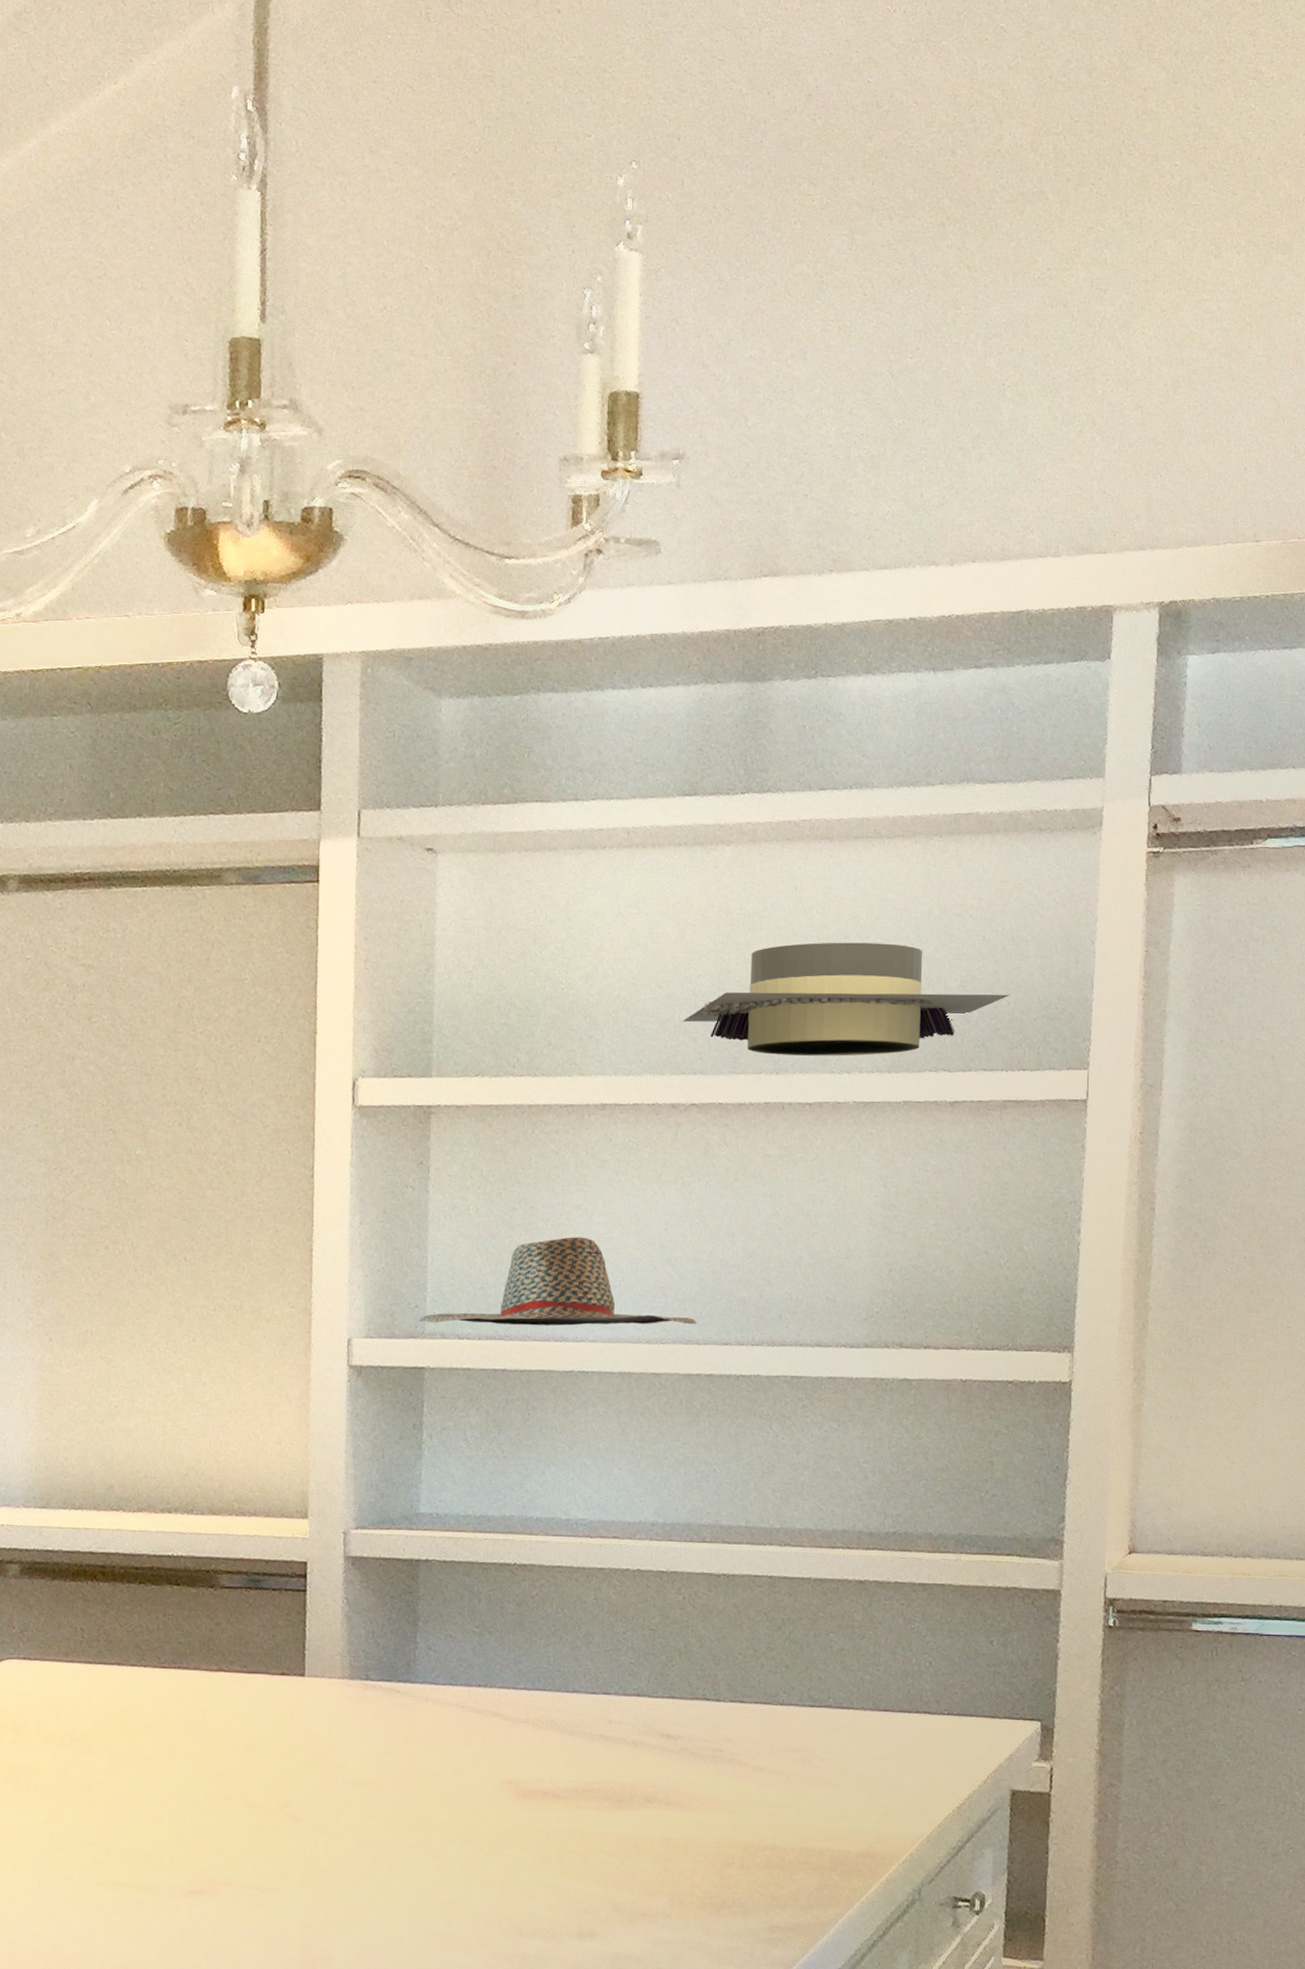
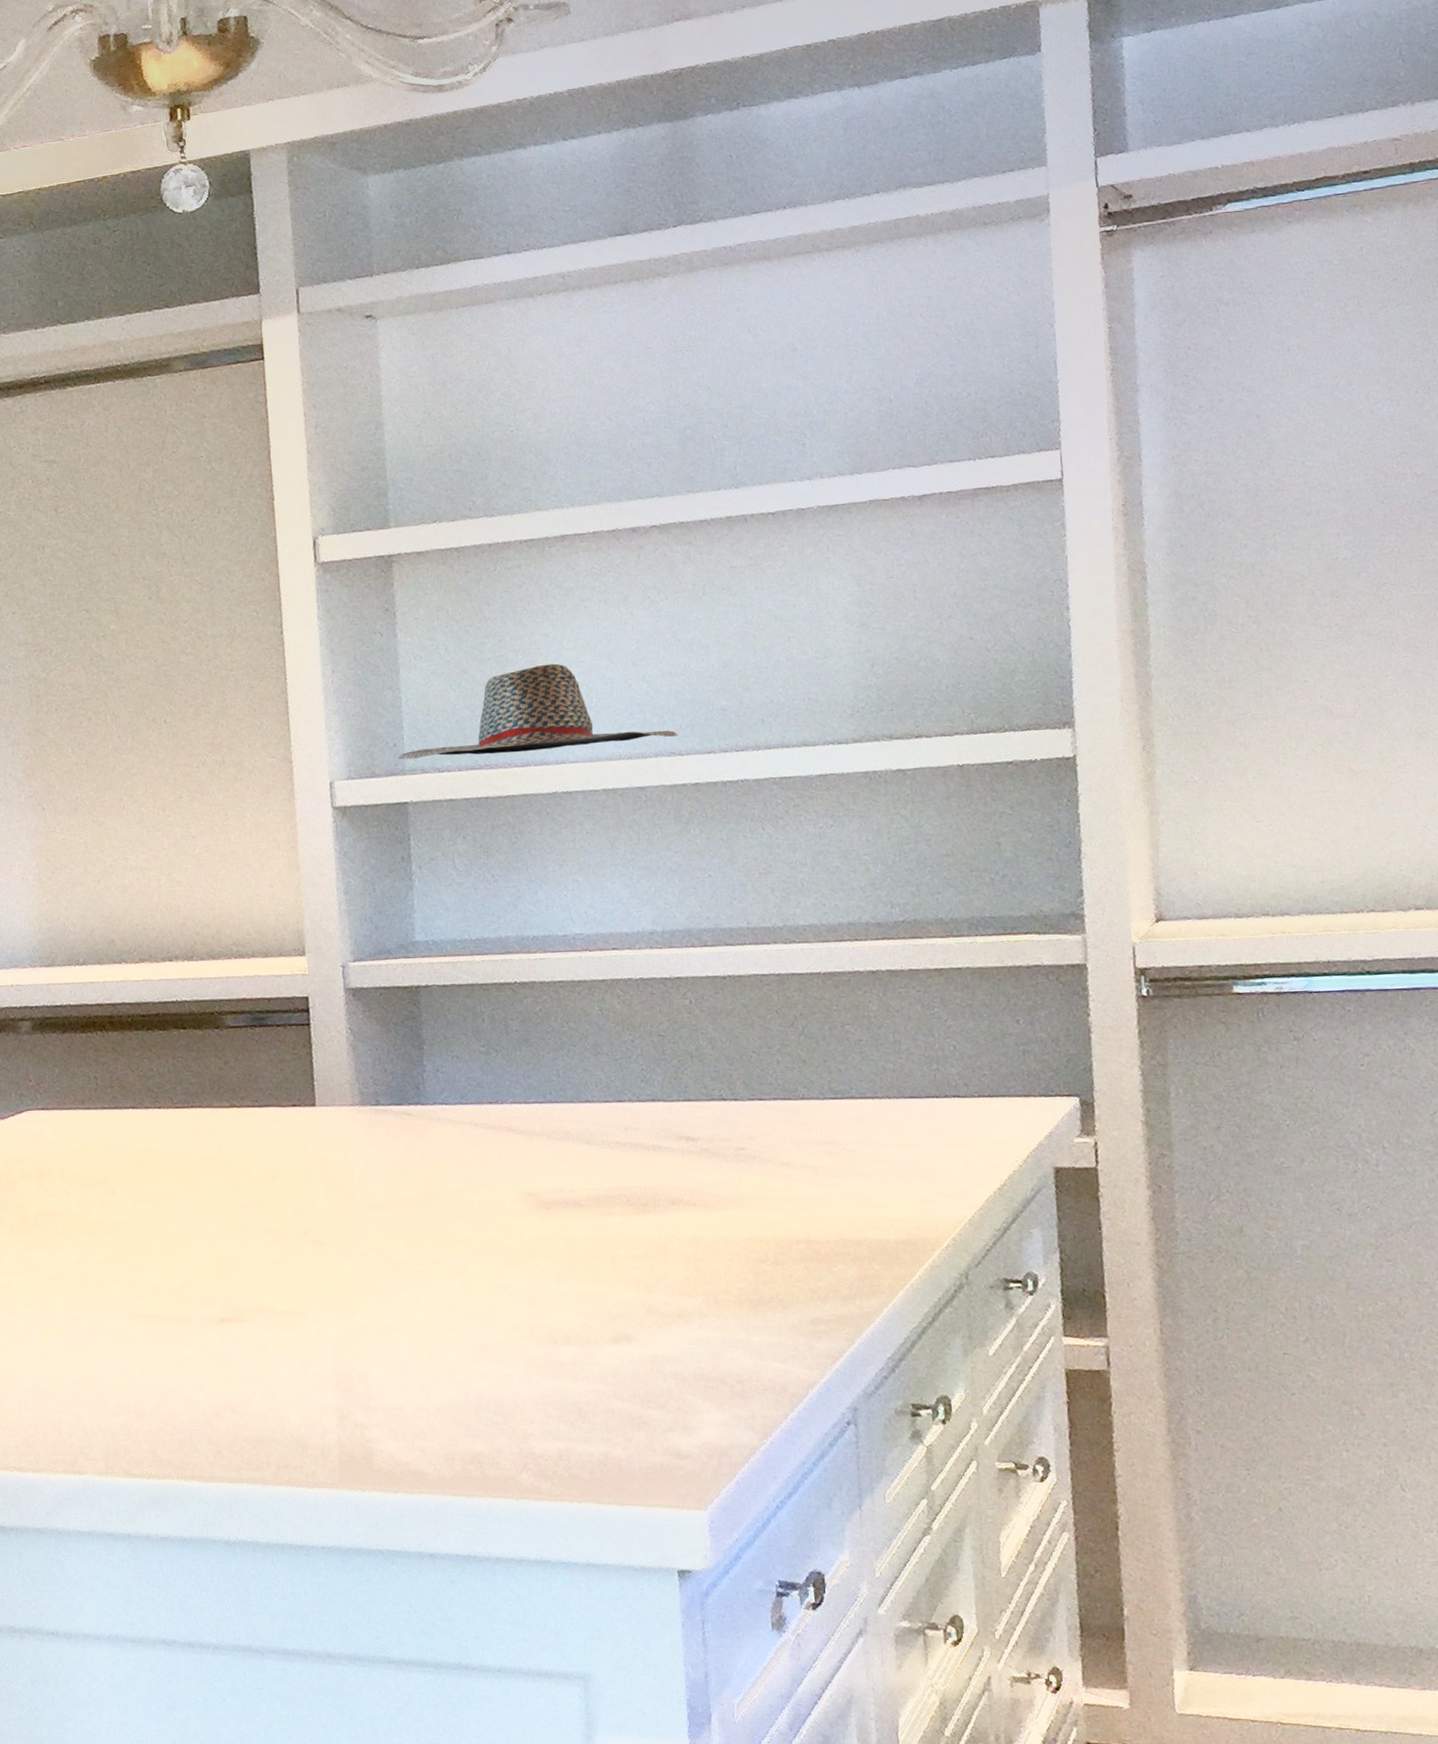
hat: present [682,942,1009,1057] -> none [634,350,969,471]

